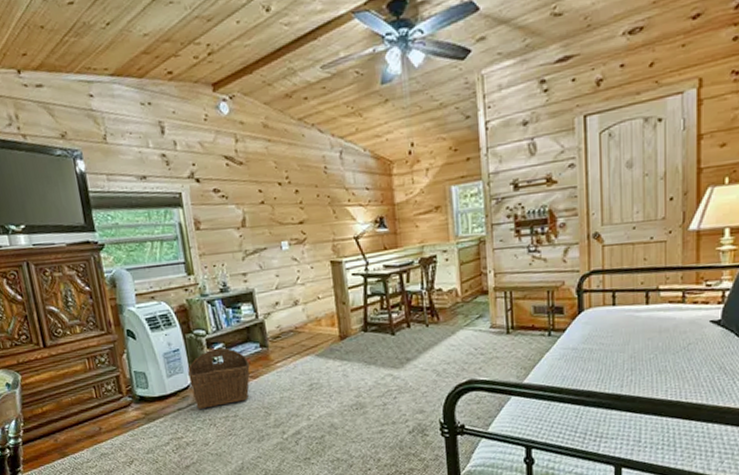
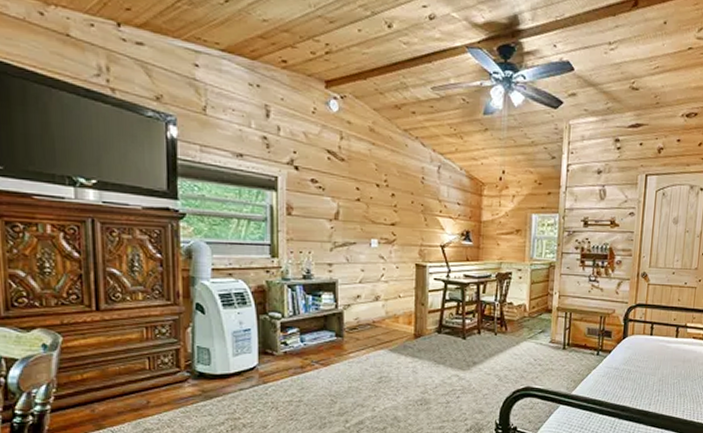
wicker basket: present [188,347,250,409] -> none [257,332,322,391]

